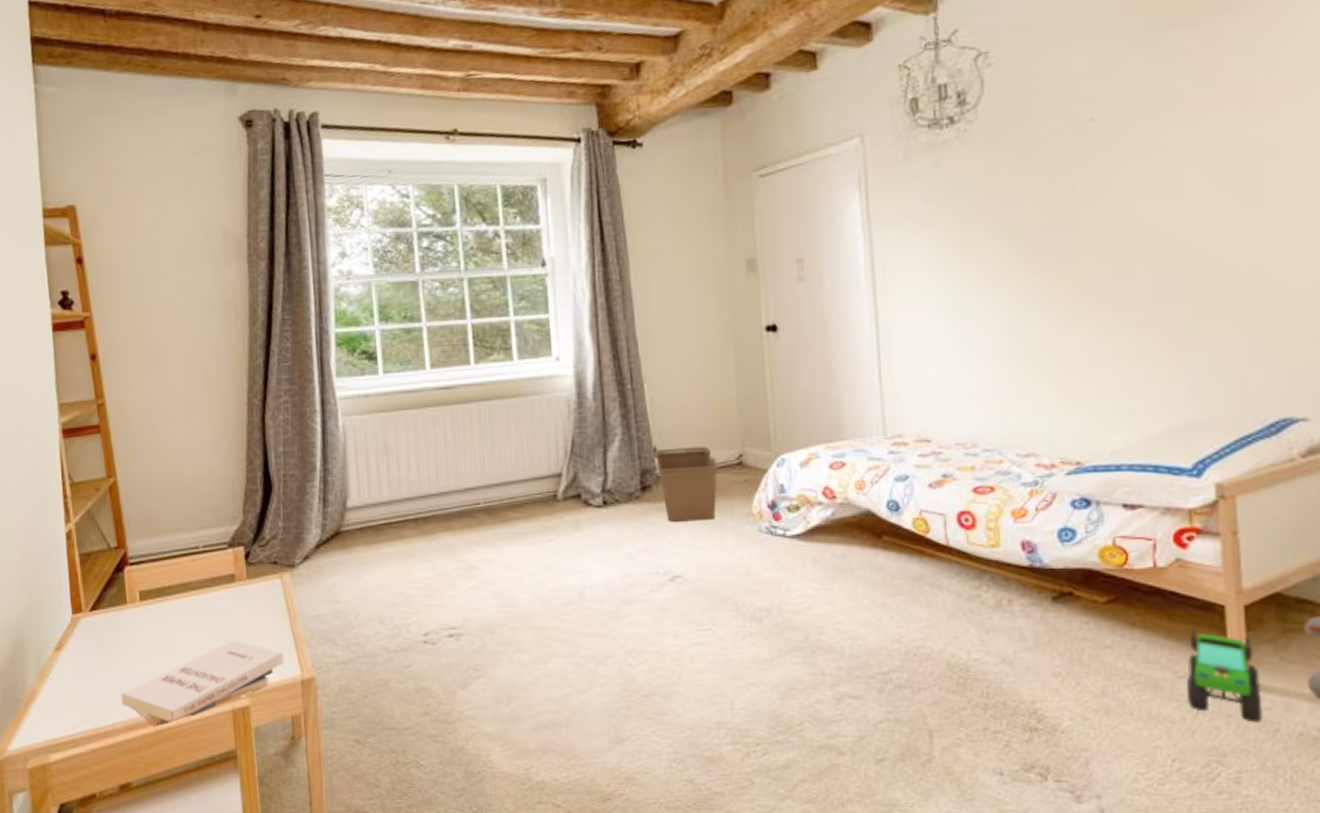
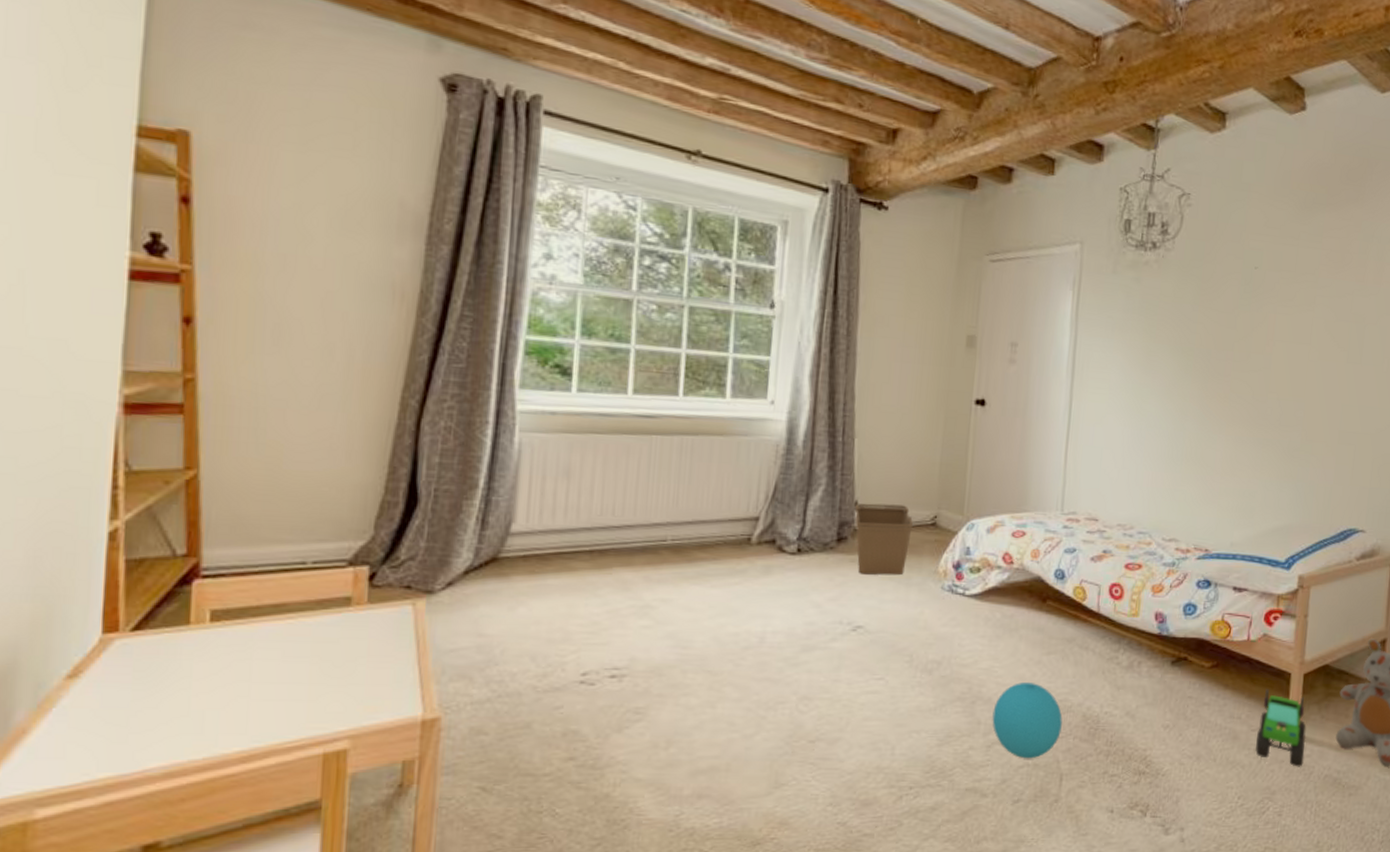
books: present [121,640,284,730] -> none [162,673,403,777]
ball: none [837,627,923,713] -> present [992,681,1063,759]

